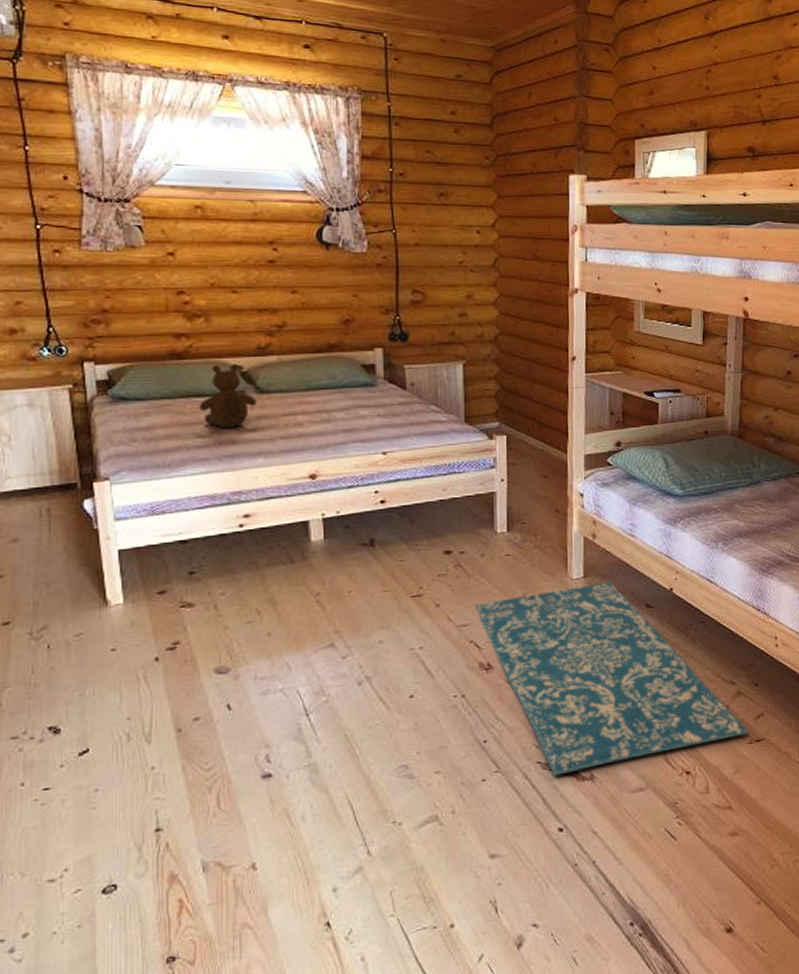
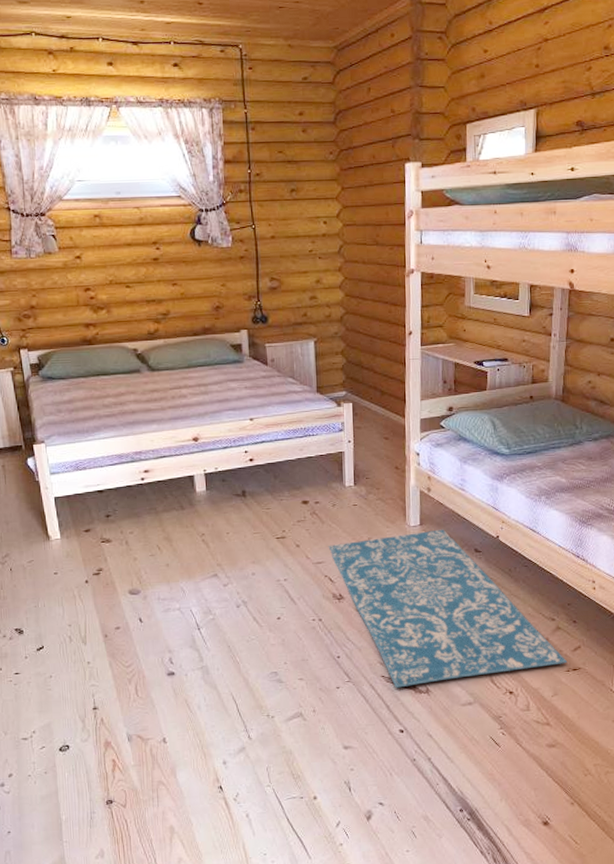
teddy bear: present [199,364,257,428] -> none [106,347,150,400]

